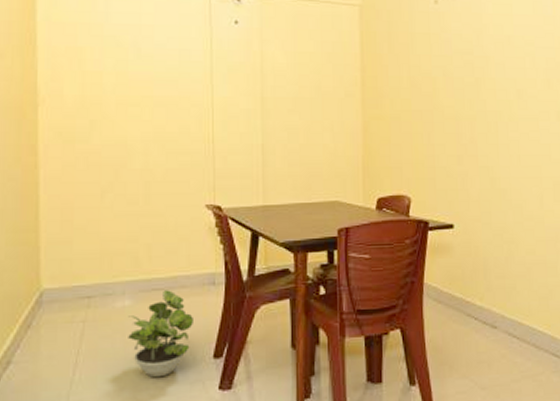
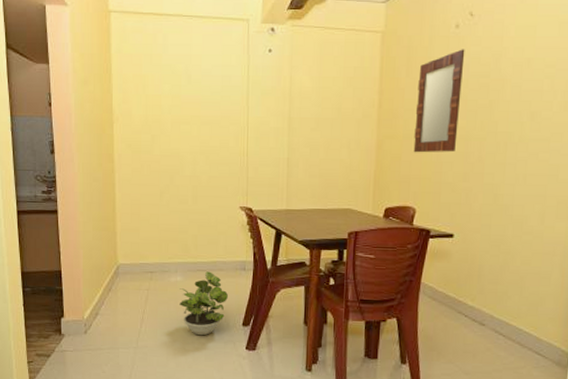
home mirror: none [401,25,447,135] -> present [413,49,465,153]

